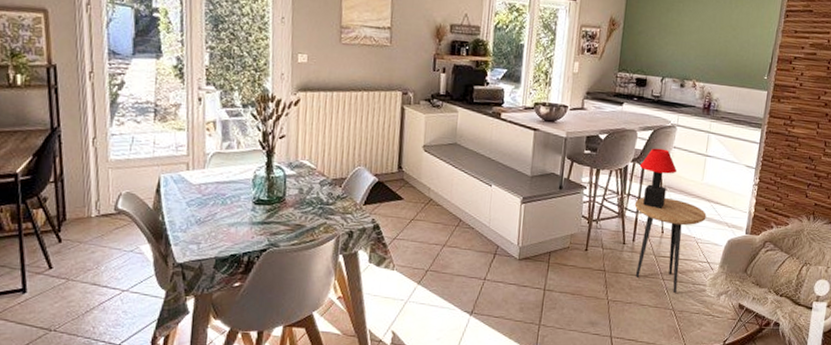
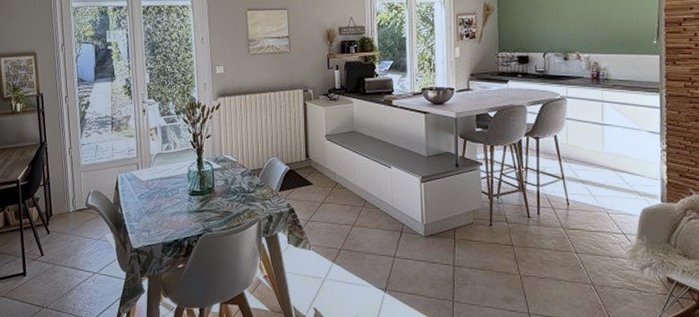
side table: present [634,197,707,294] -> none [534,169,614,268]
table lamp: present [640,148,677,210] -> none [534,121,574,181]

